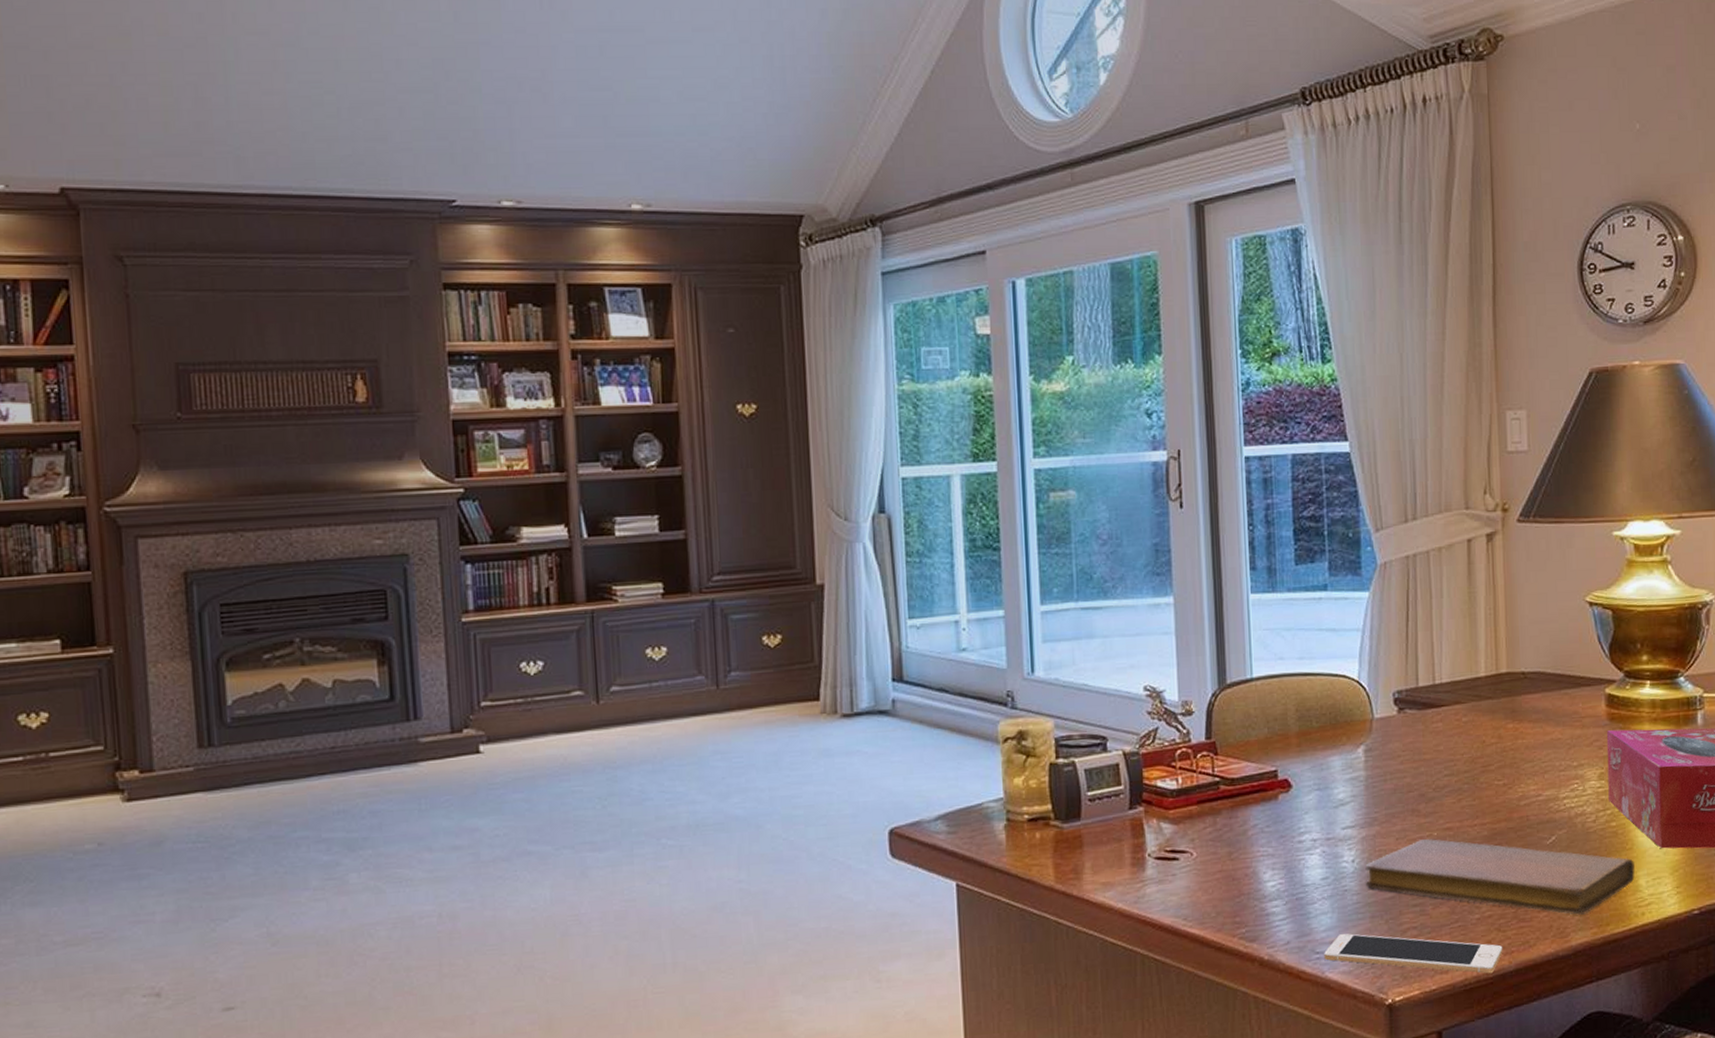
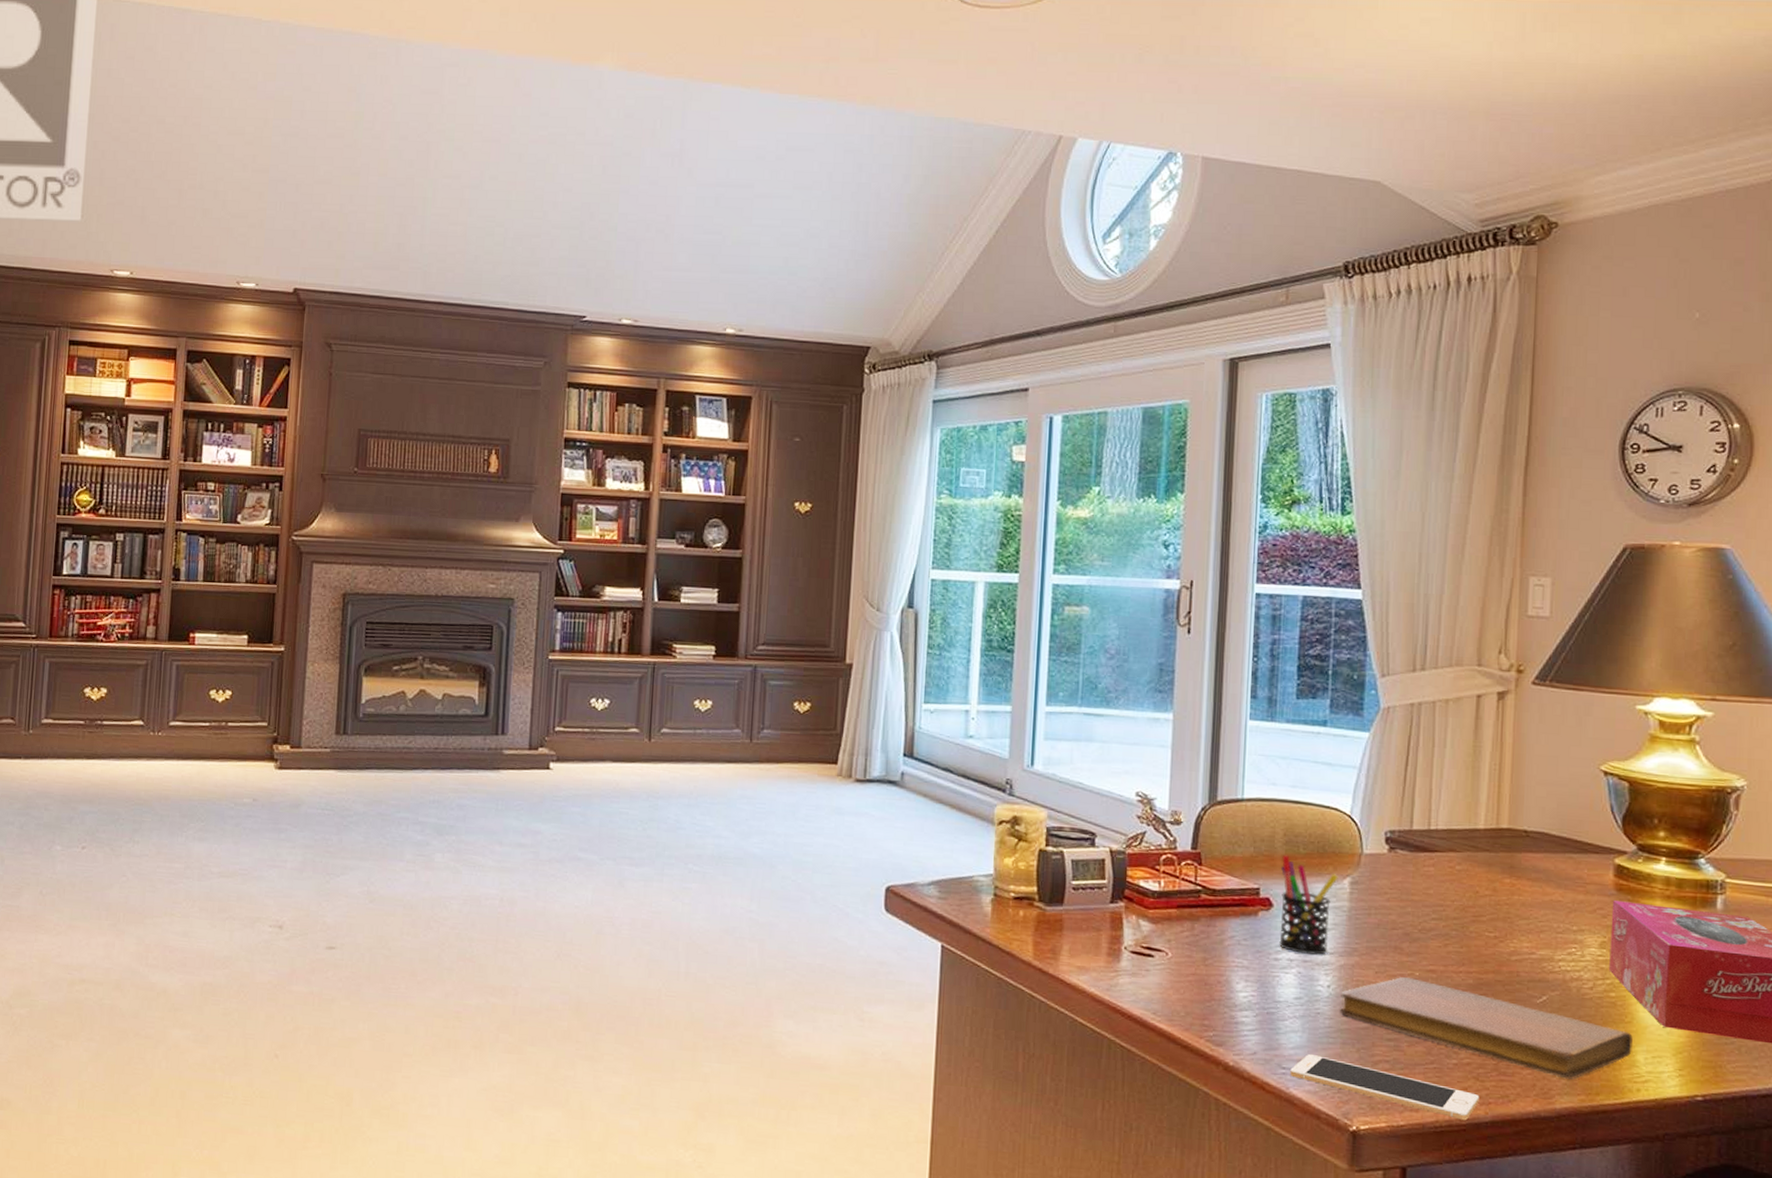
pen holder: none [1296,731,1353,832] -> present [1279,855,1338,955]

